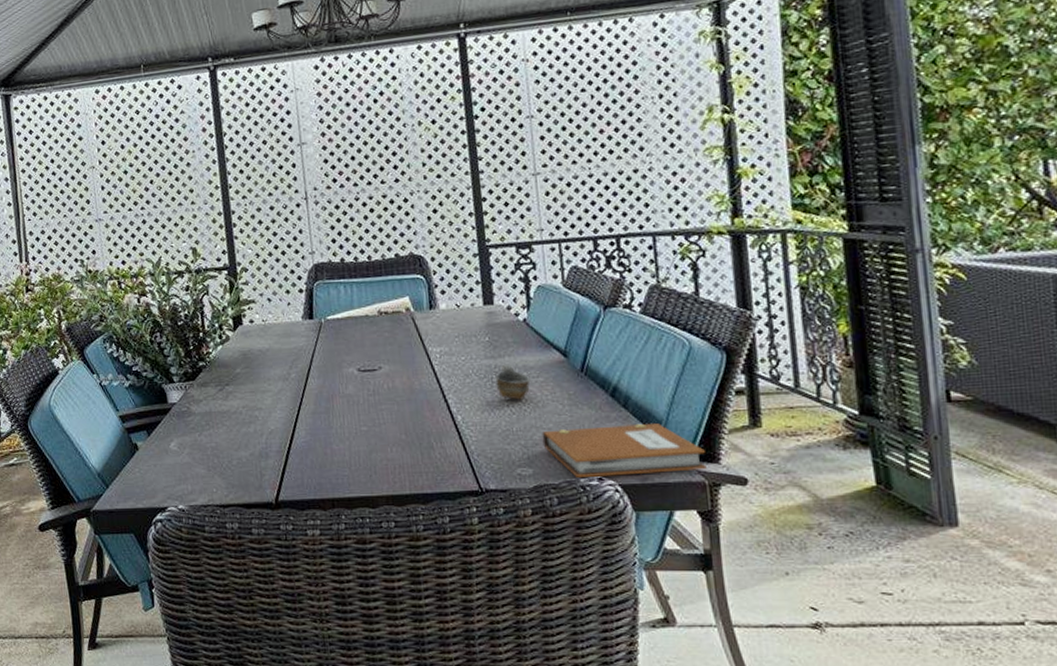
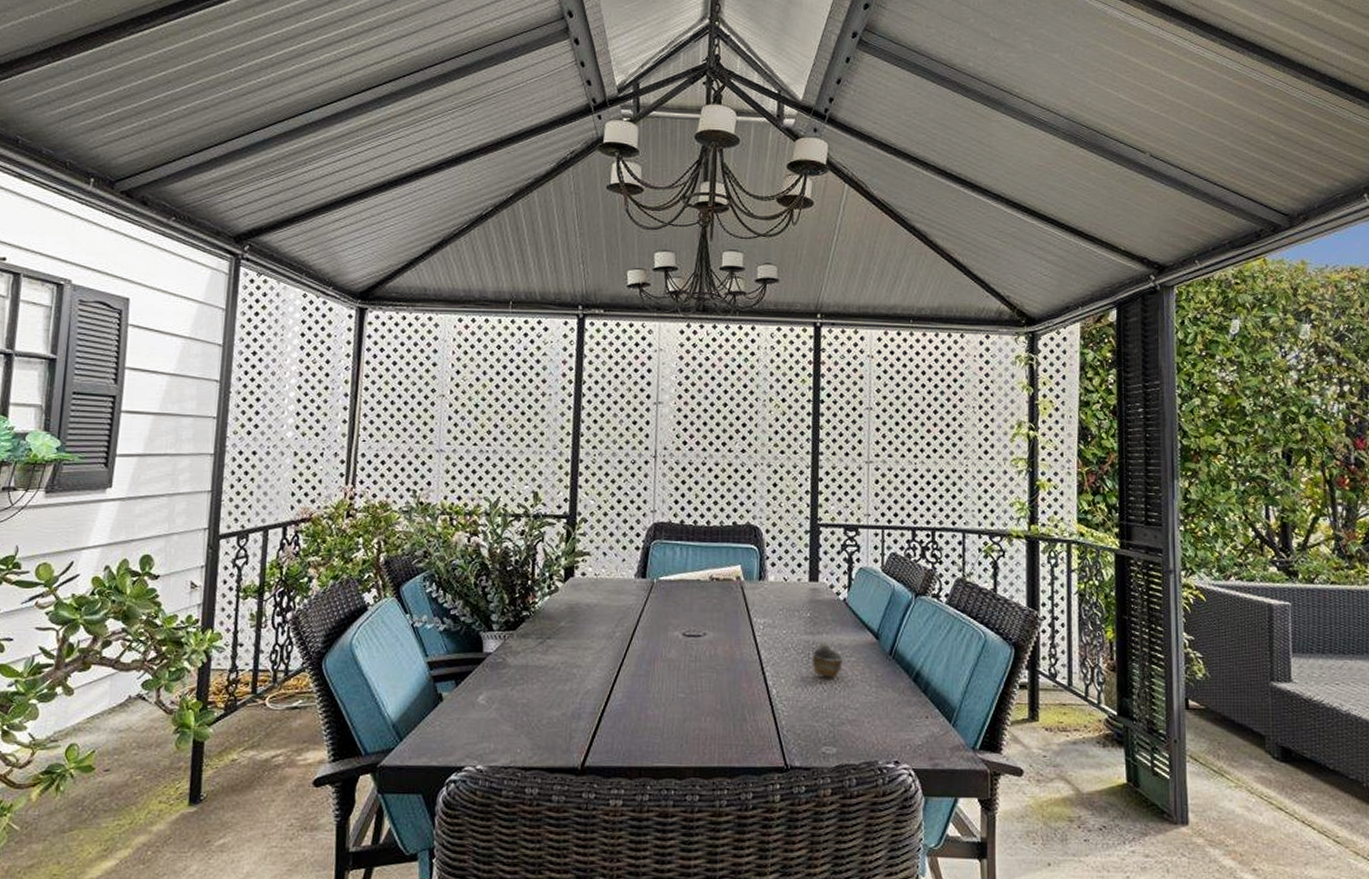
notebook: present [542,422,707,477] -> none [848,709,990,760]

